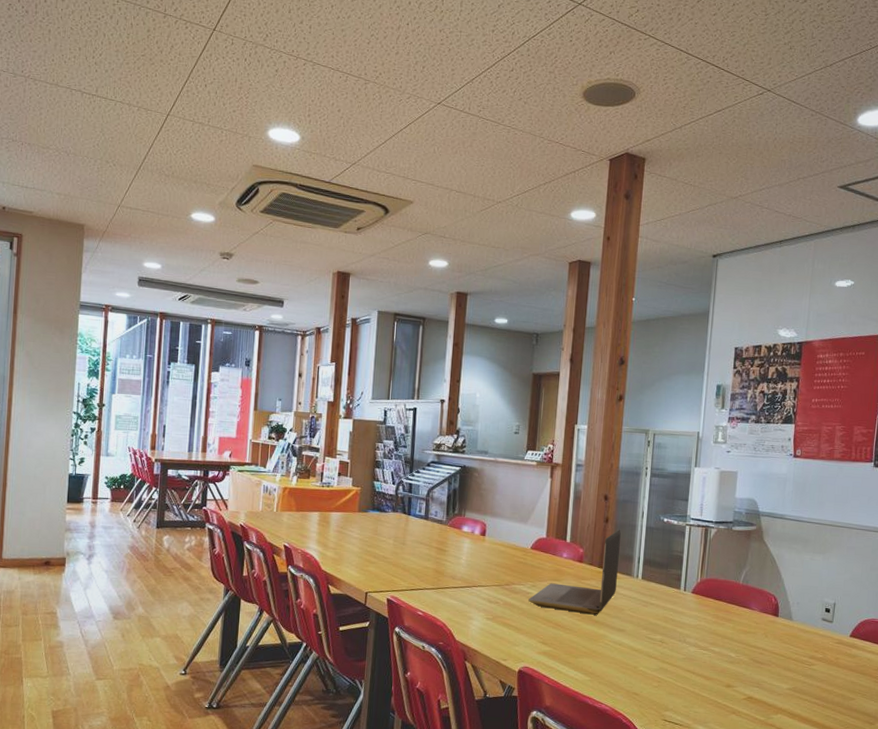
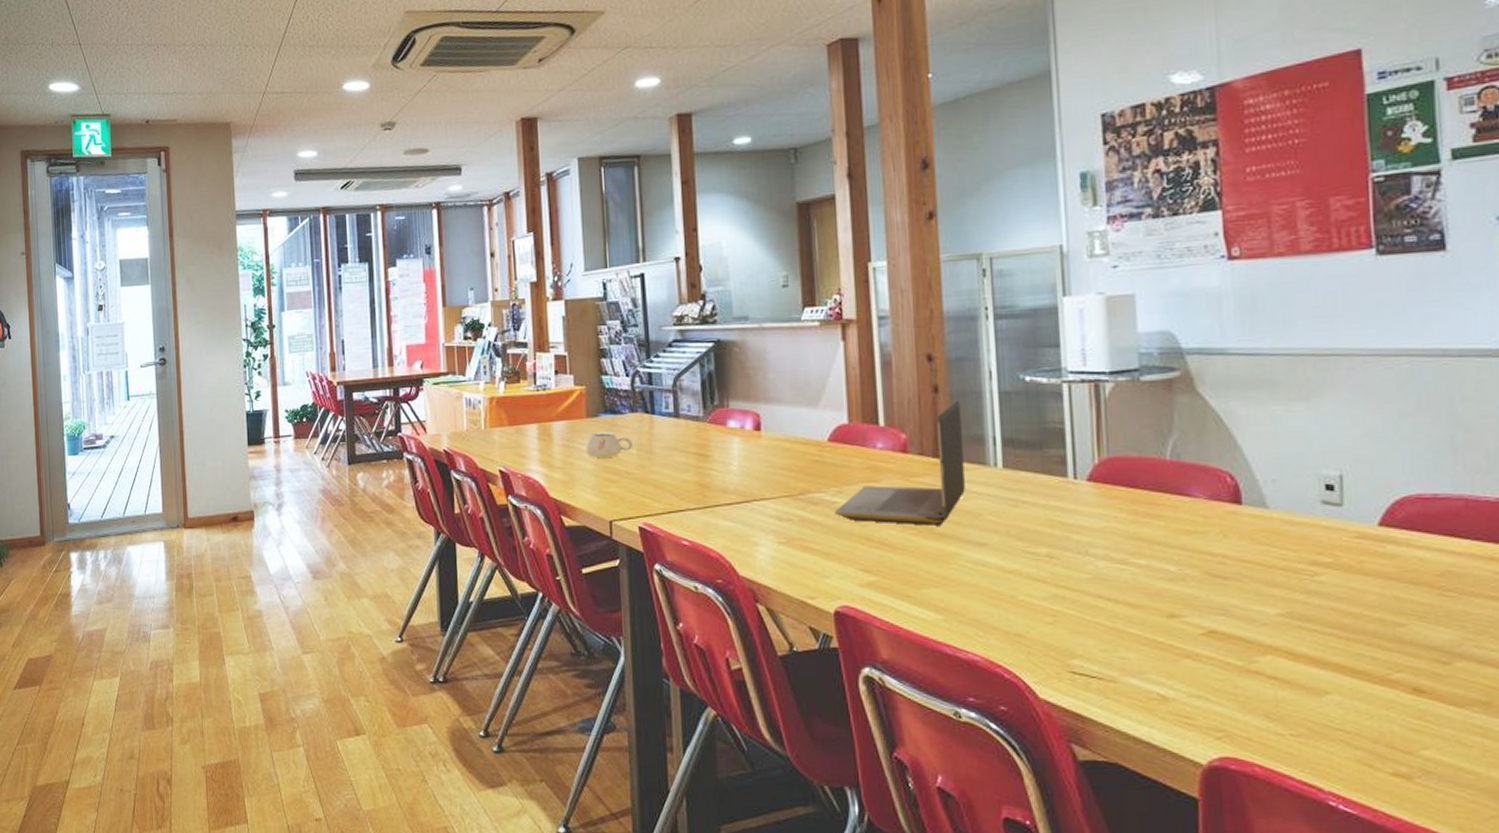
cup: none [354,524,391,544] -> present [585,432,632,458]

